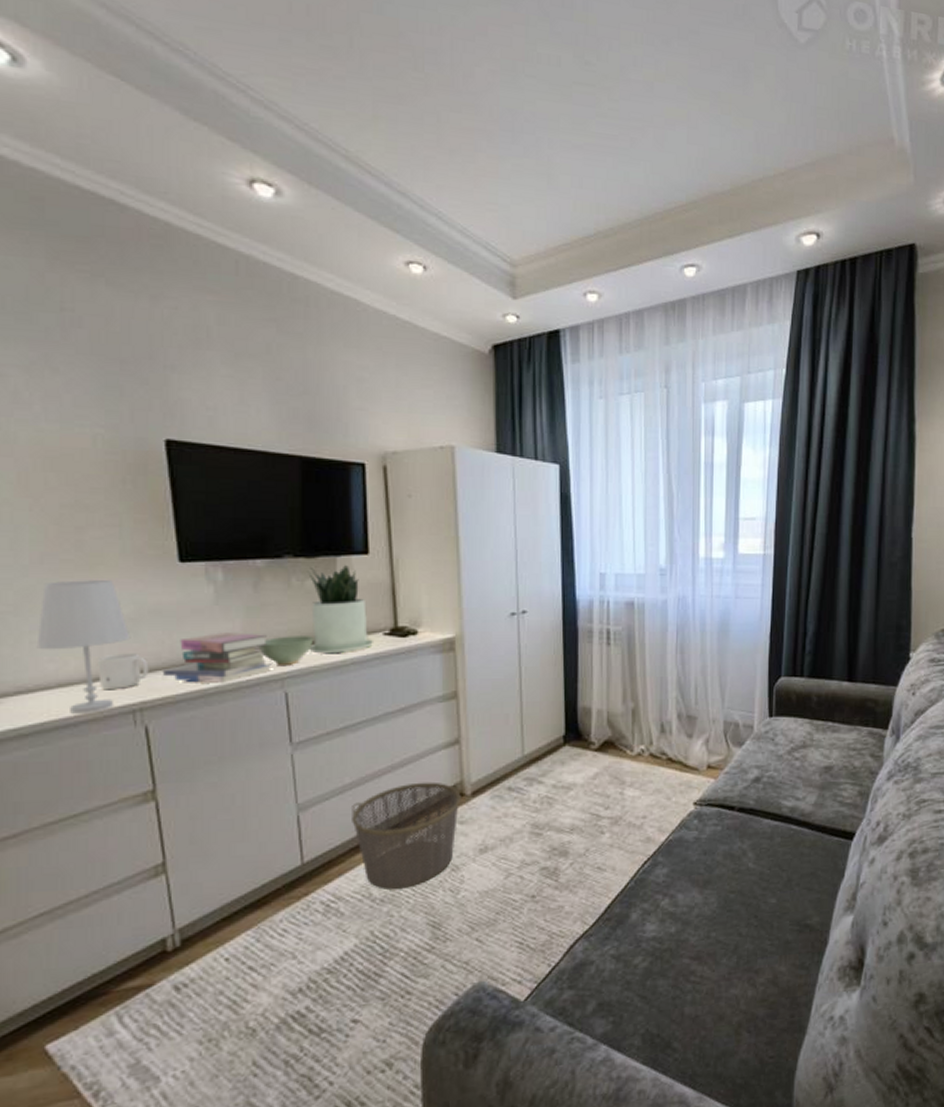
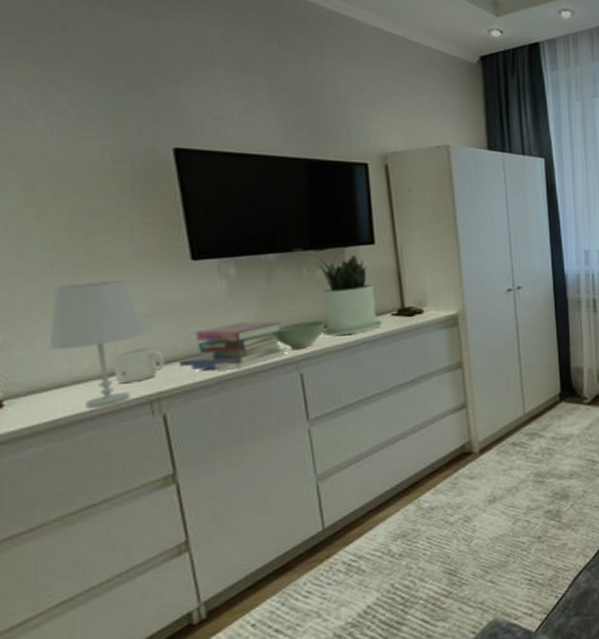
basket: present [352,781,461,889] -> none [368,443,470,545]

